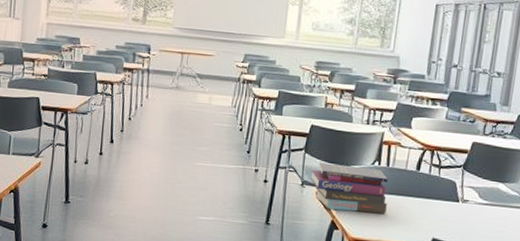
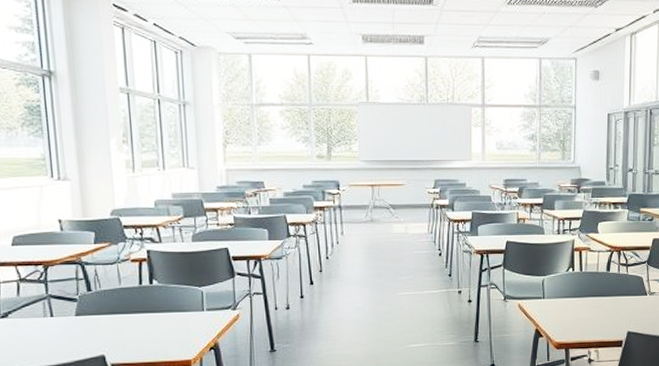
books: present [310,162,388,214] -> none [512,275,584,320]

